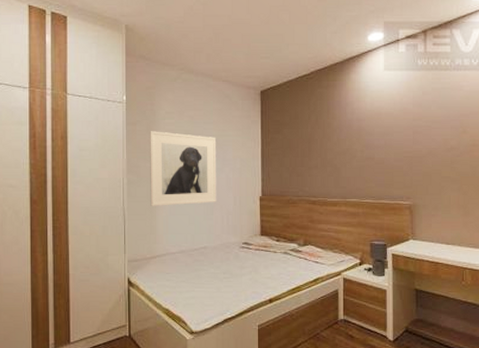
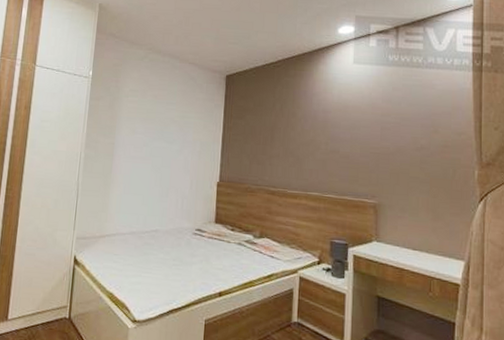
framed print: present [150,131,217,206] -> none [105,107,177,185]

